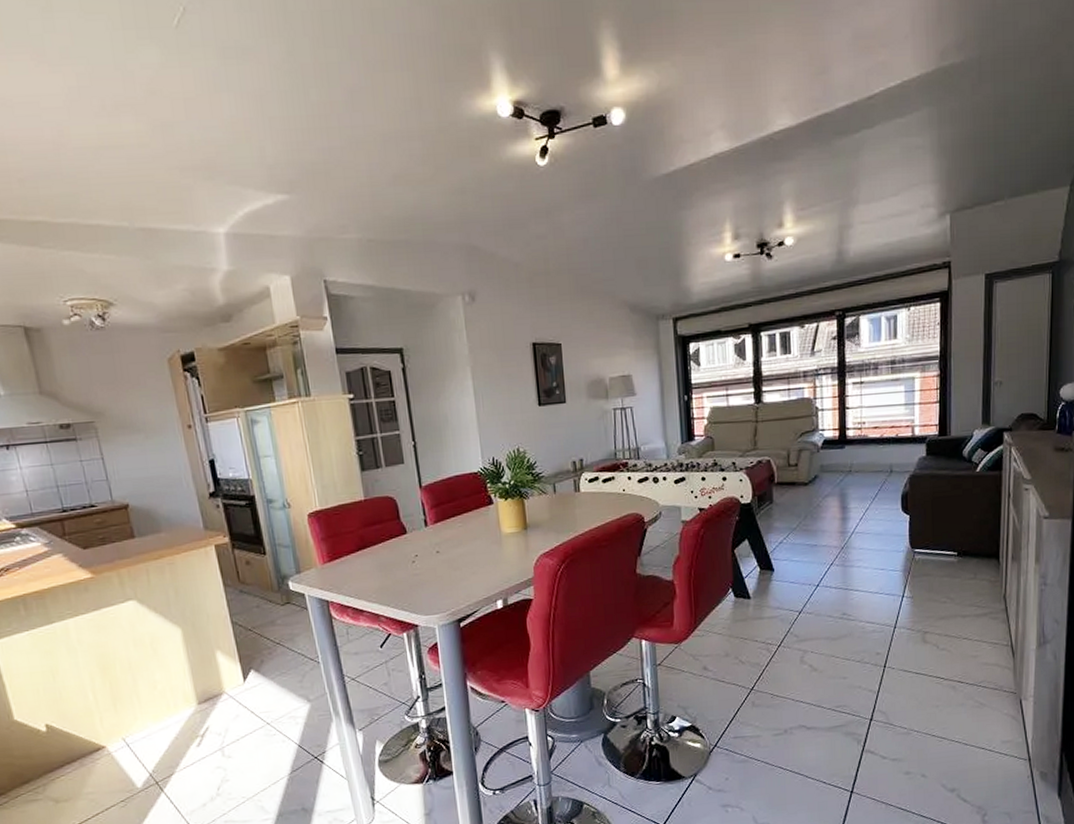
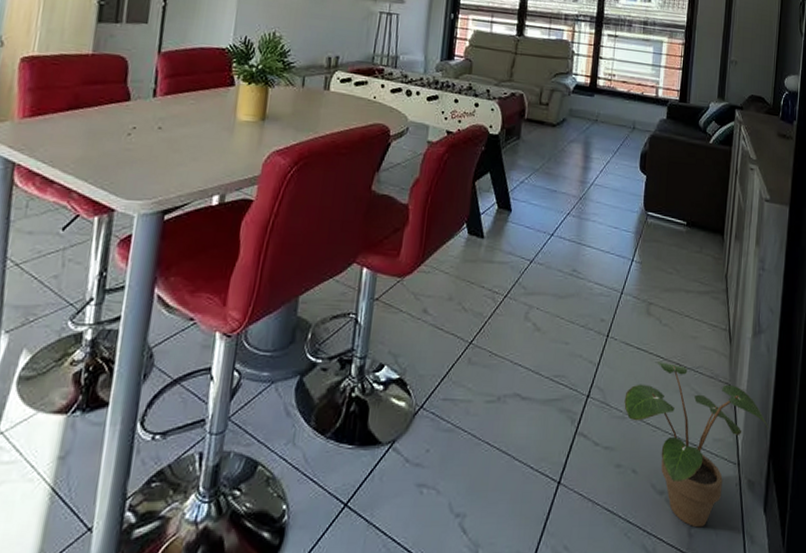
potted plant: none [907,681,1060,815] -> present [624,362,769,528]

